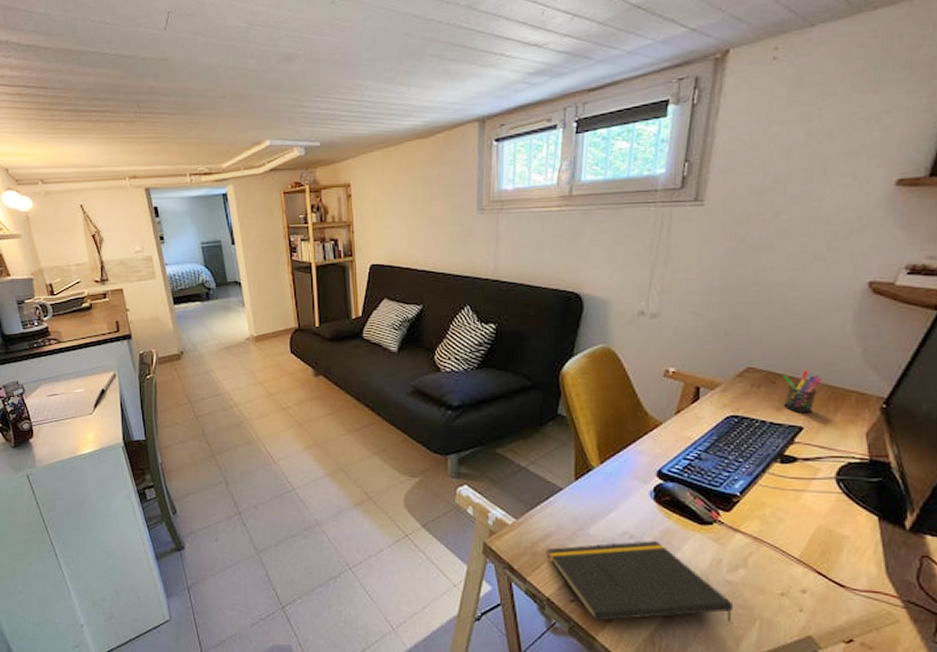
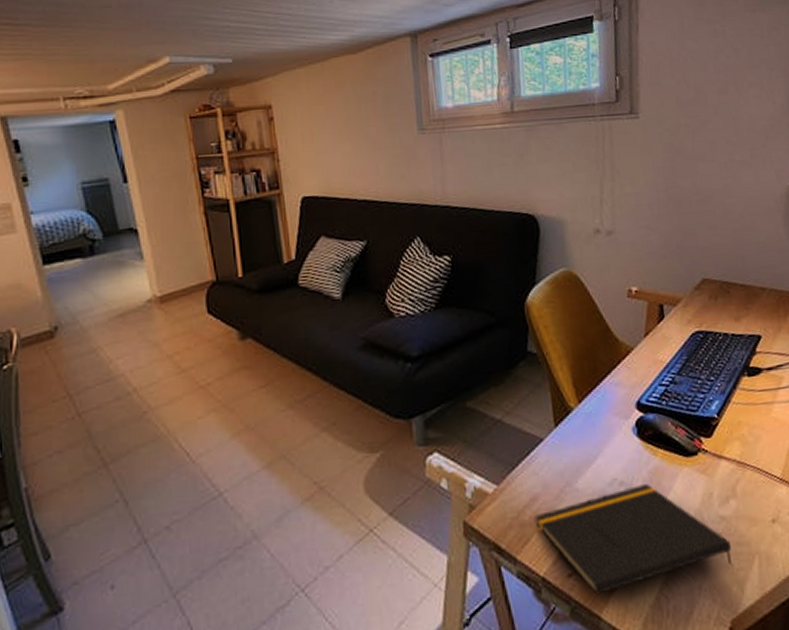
pen holder: present [783,369,823,414] -> none [735,275,769,322]

